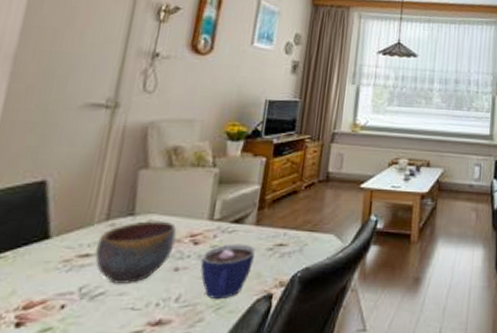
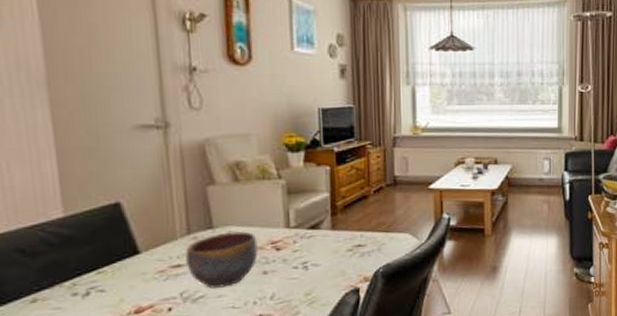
cup: present [200,243,255,300] -> none [286,246,336,296]

